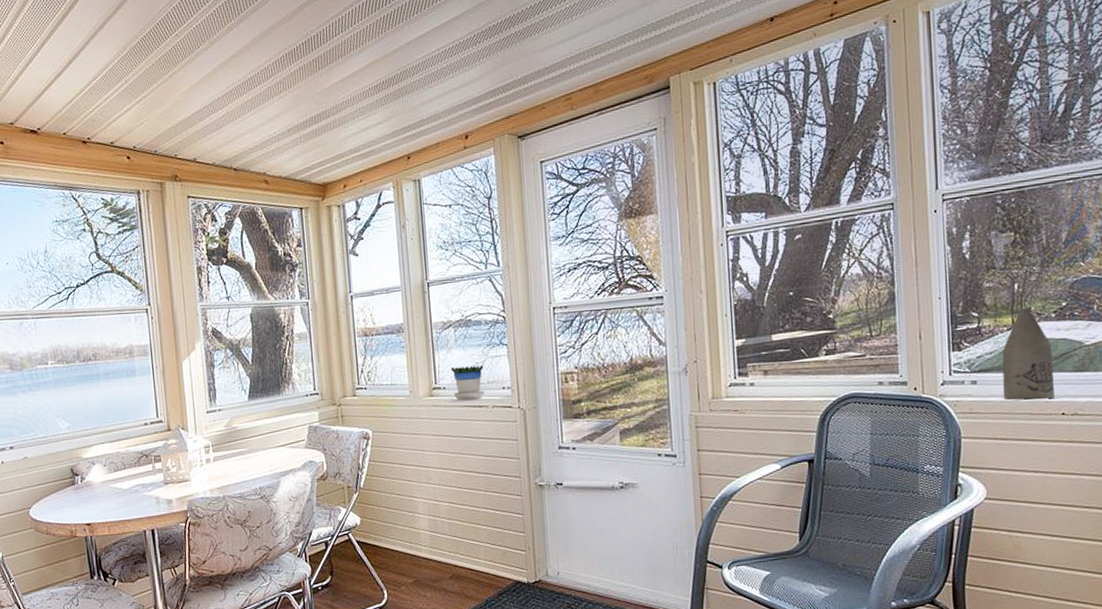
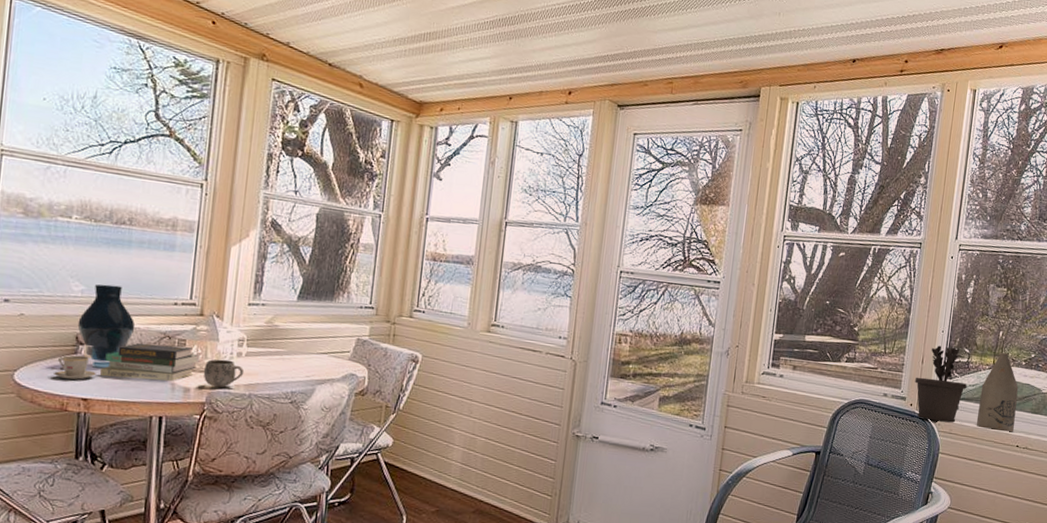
teacup: none [60,485,93,509] -> present [54,355,96,380]
vase: none [70,417,117,495] -> present [77,284,136,369]
books: none [95,462,176,502] -> present [99,342,201,381]
mug: none [180,467,215,495] -> present [203,359,245,388]
flowerpot: present [450,365,485,401] -> none [511,308,545,344]
flower pot: none [915,312,982,403] -> present [915,345,967,424]

